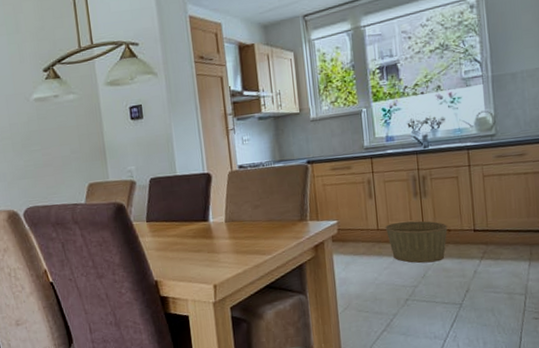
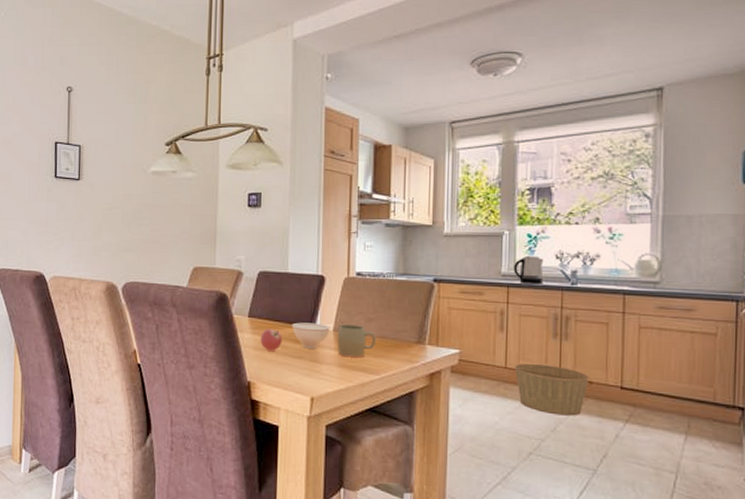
fruit: none [160,229,181,250] -> present [260,329,282,351]
bowl: none [187,217,222,242] -> present [292,322,330,349]
mug: none [228,213,264,244] -> present [336,324,376,358]
kettle: none [374,127,401,154] -> present [513,255,544,285]

